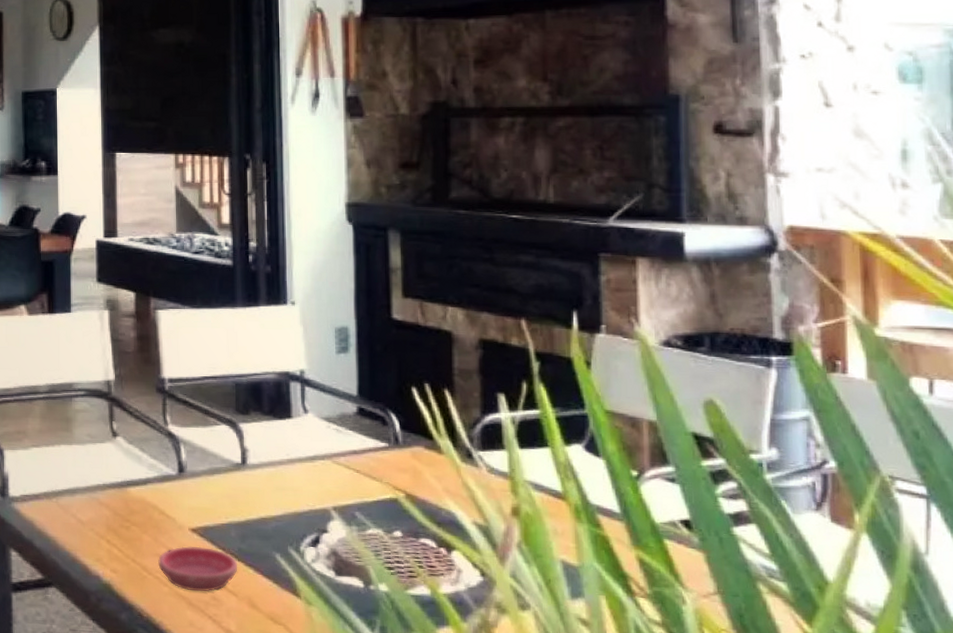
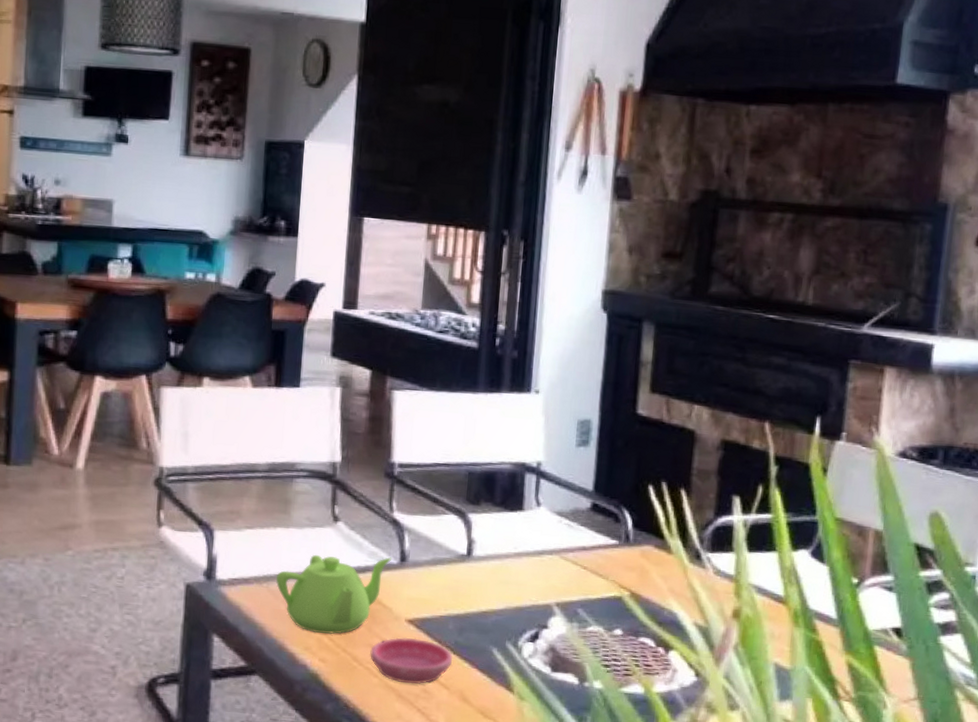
teapot: none [64,469,171,546] -> present [275,554,392,635]

